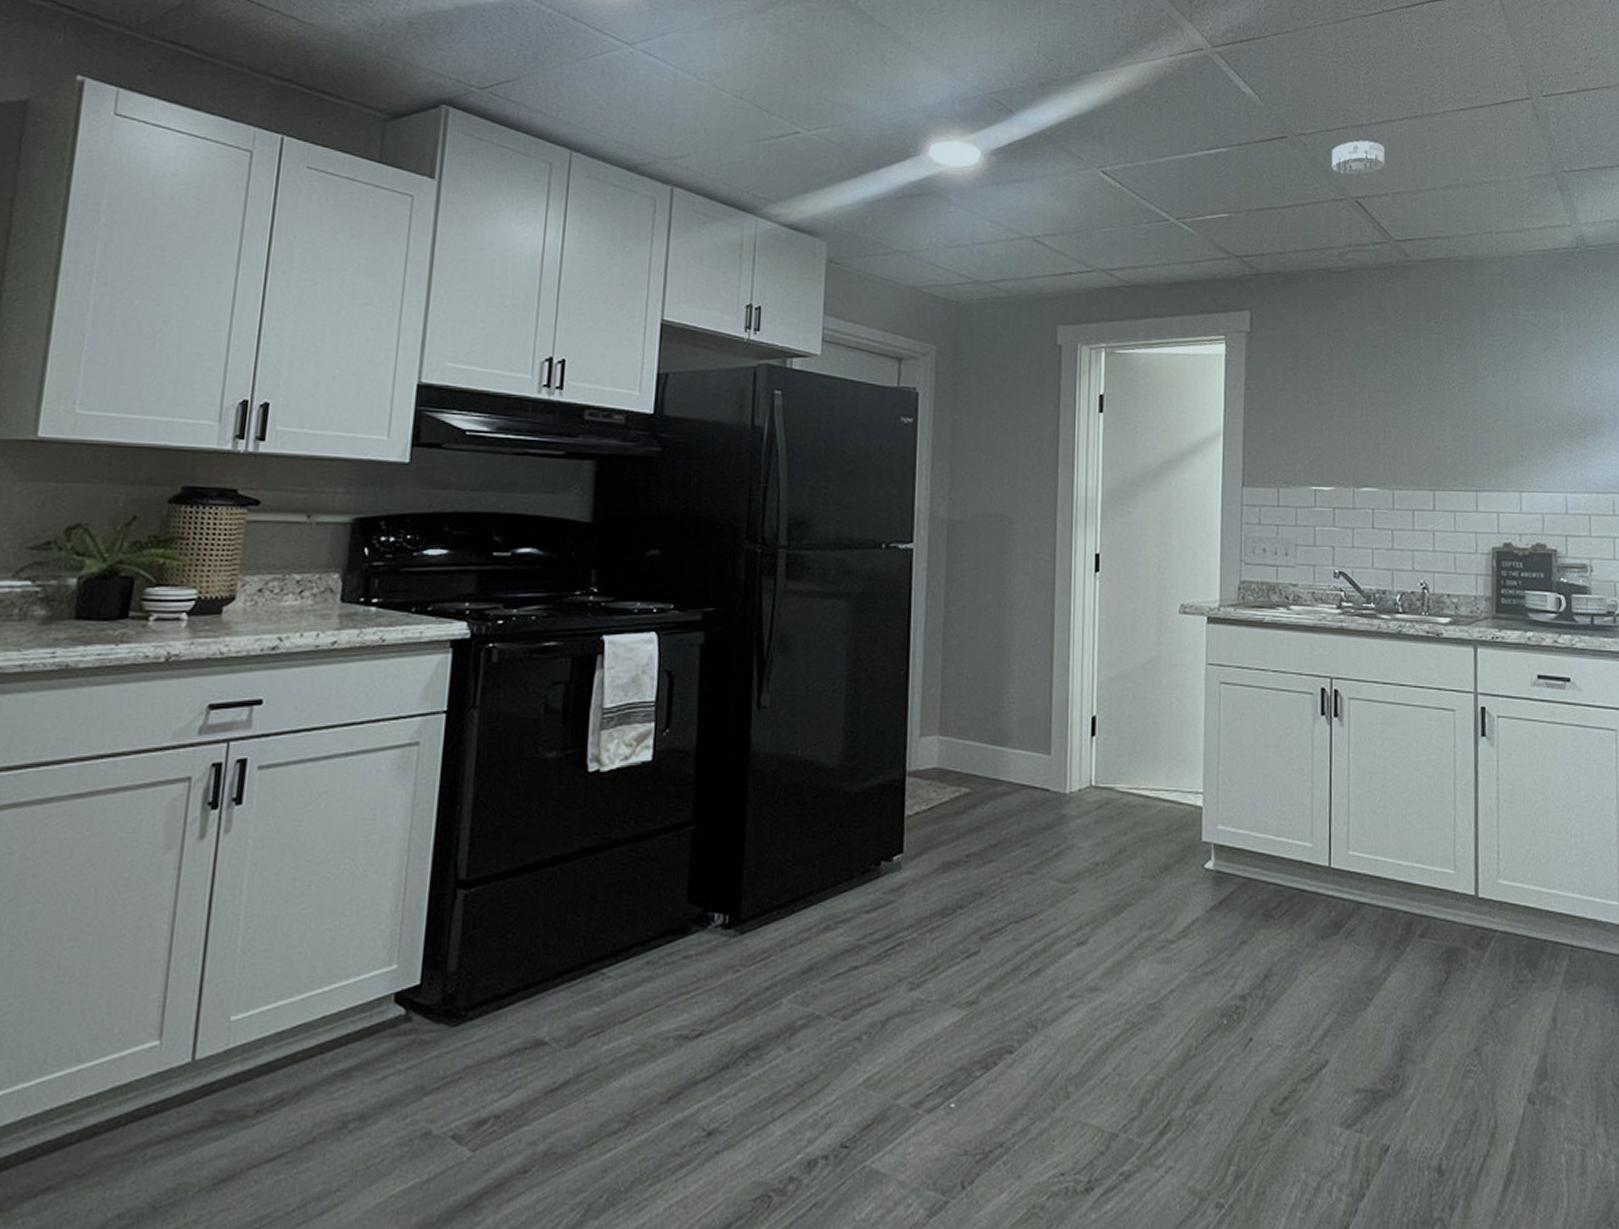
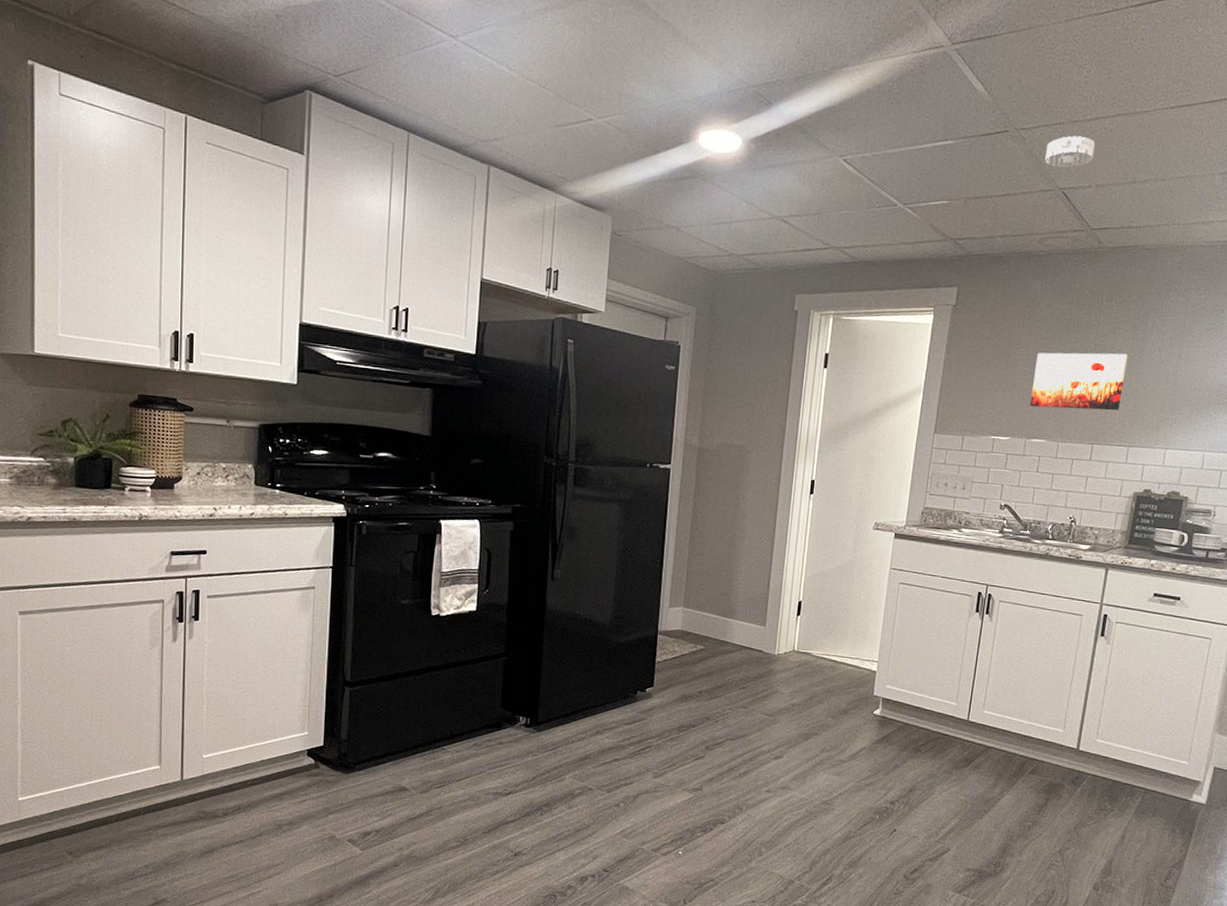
wall art: none [1352,380,1459,449] -> present [1030,352,1128,411]

